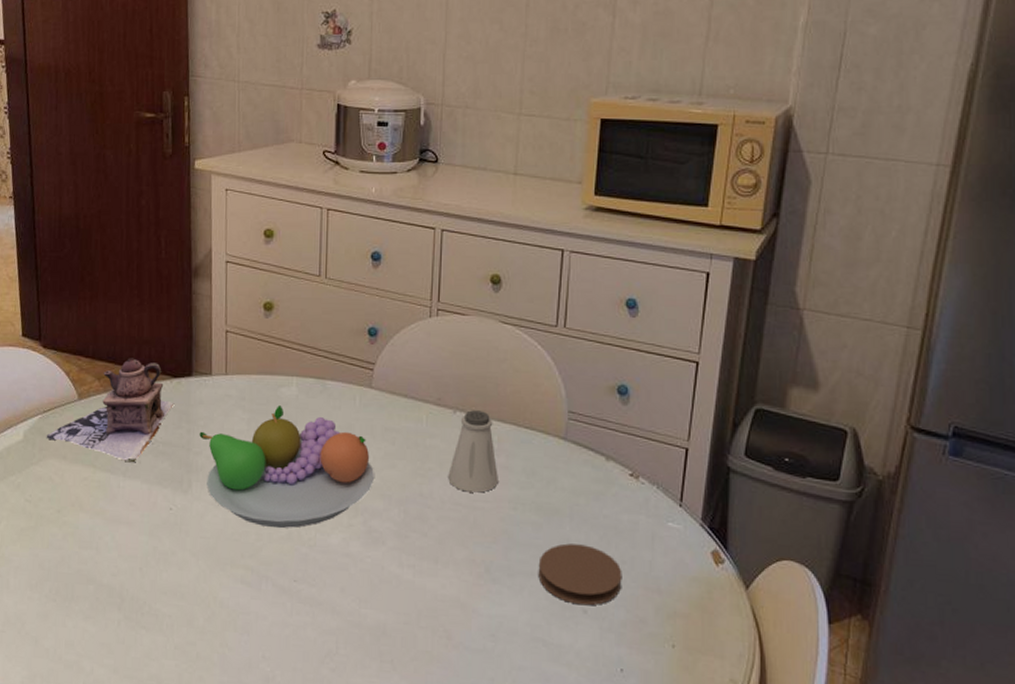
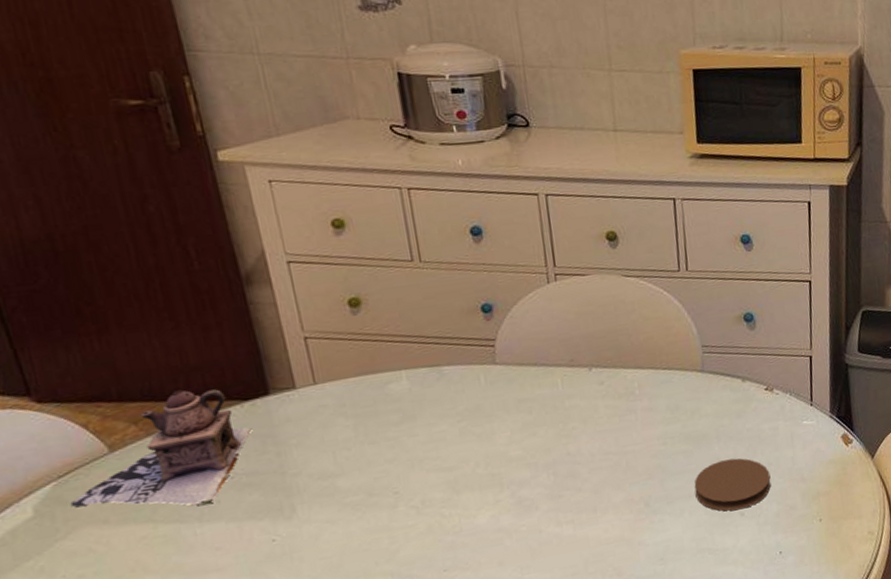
fruit bowl: present [199,405,374,529] -> none [293,403,516,529]
saltshaker: present [448,410,498,493] -> none [593,362,645,441]

